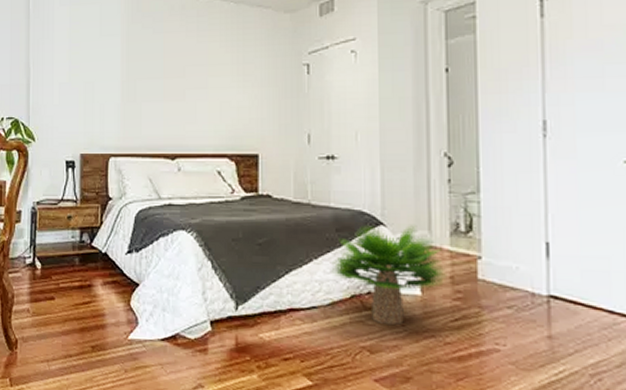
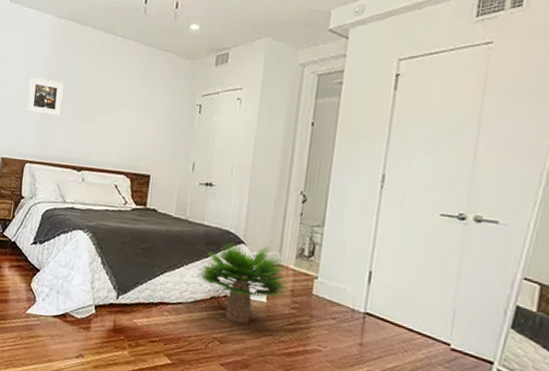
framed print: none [105,56,144,98] -> present [26,76,64,117]

